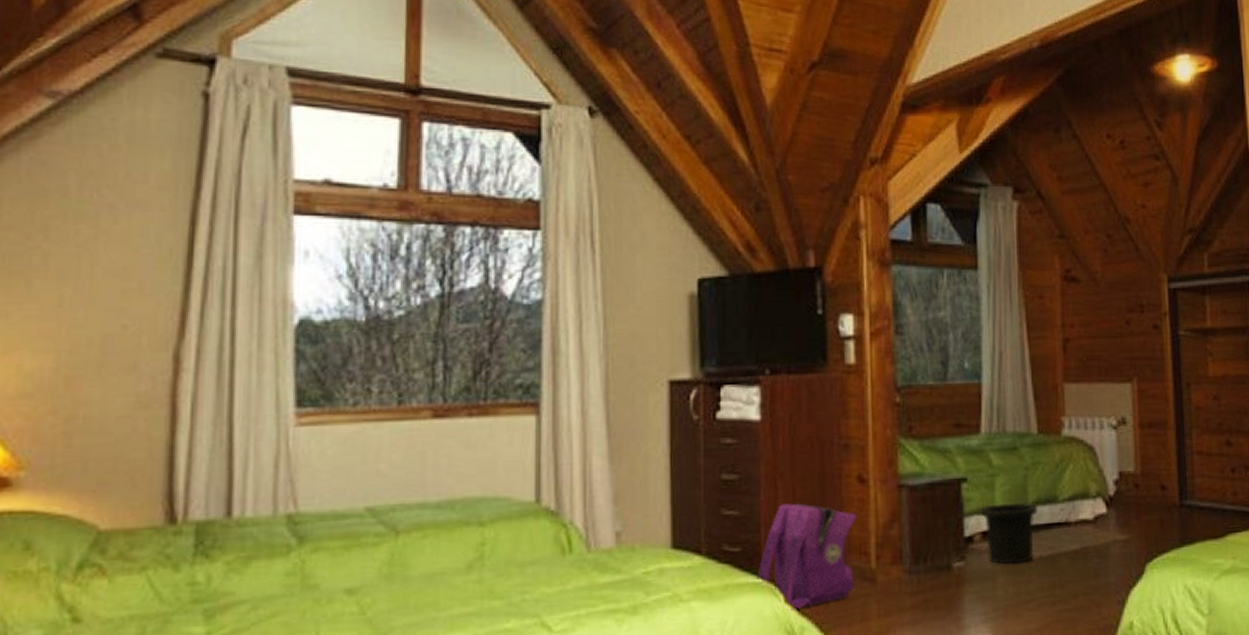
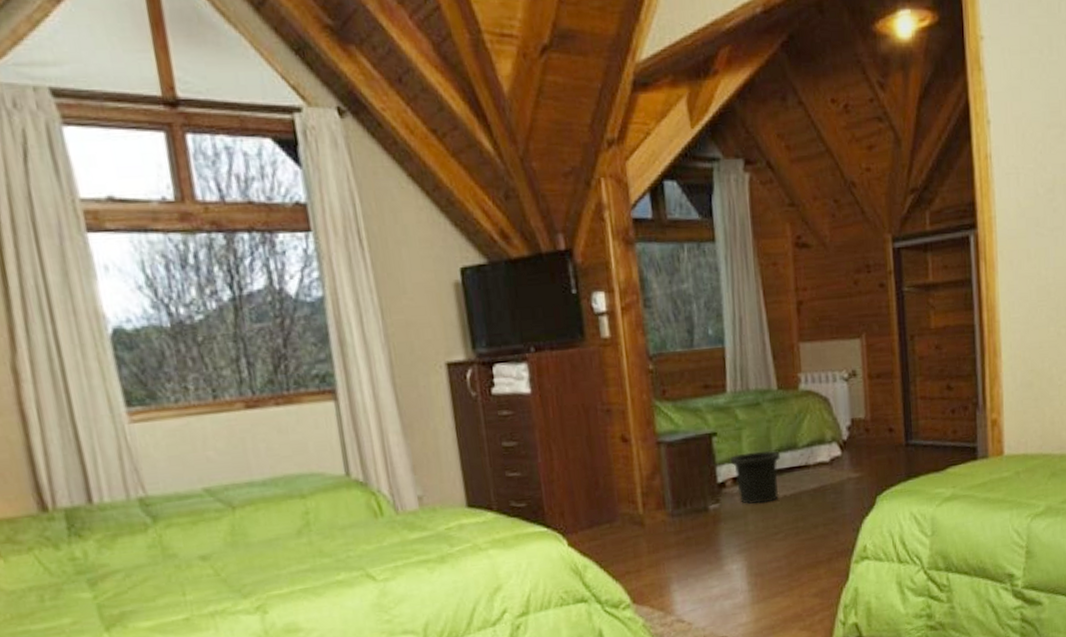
backpack: present [757,503,856,611] -> none [542,462,626,553]

